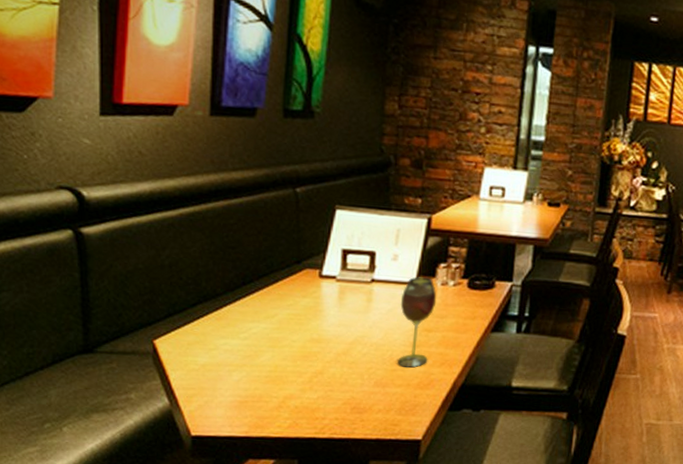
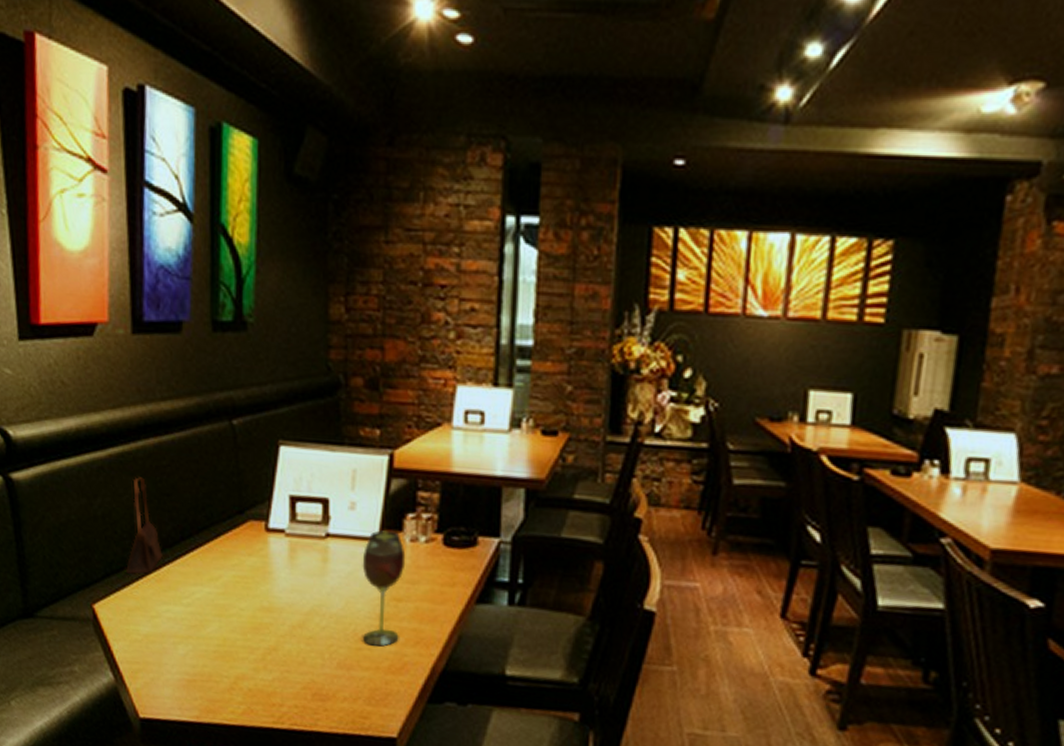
shoulder bag: none [188,233,224,314] -> present [126,477,163,574]

